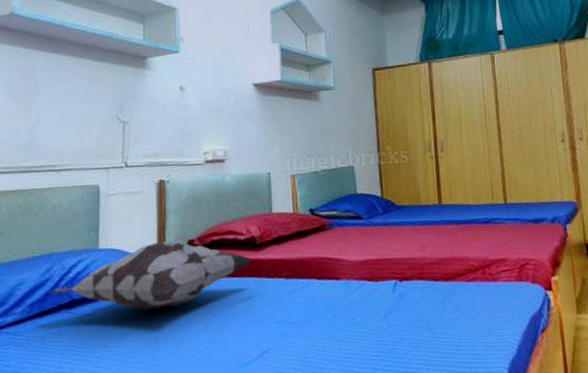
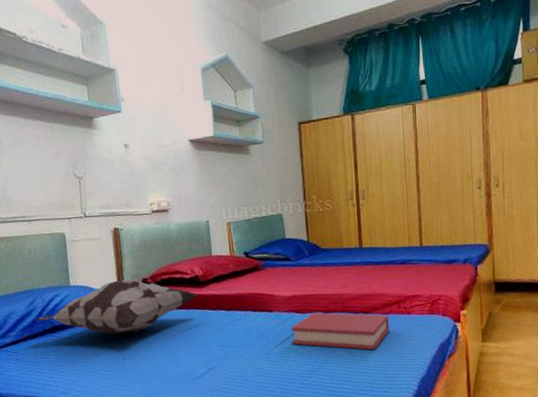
hardback book: none [362,279,474,325] -> present [291,312,389,350]

